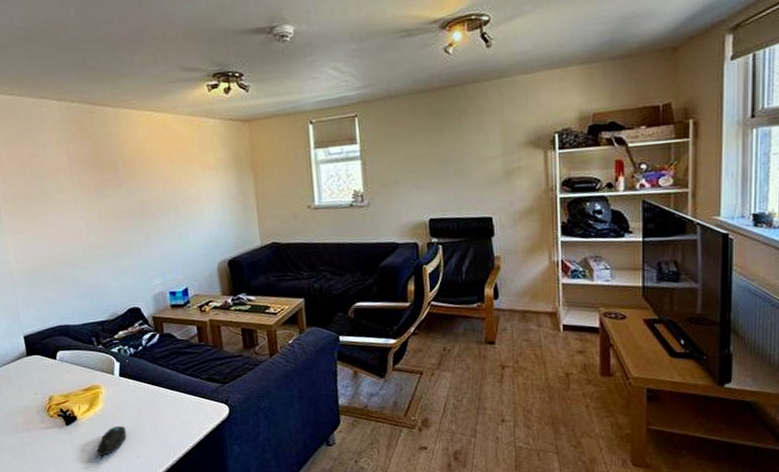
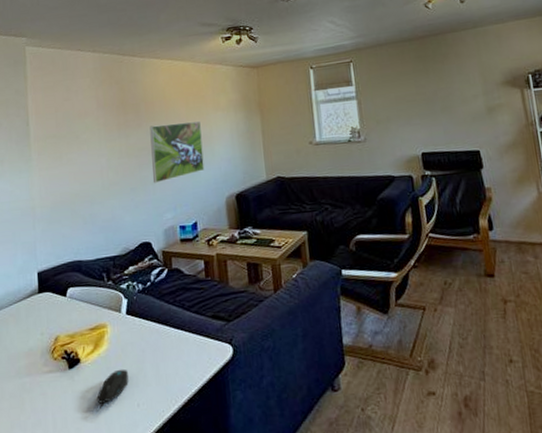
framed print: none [130,181,194,248] -> present [149,121,205,184]

